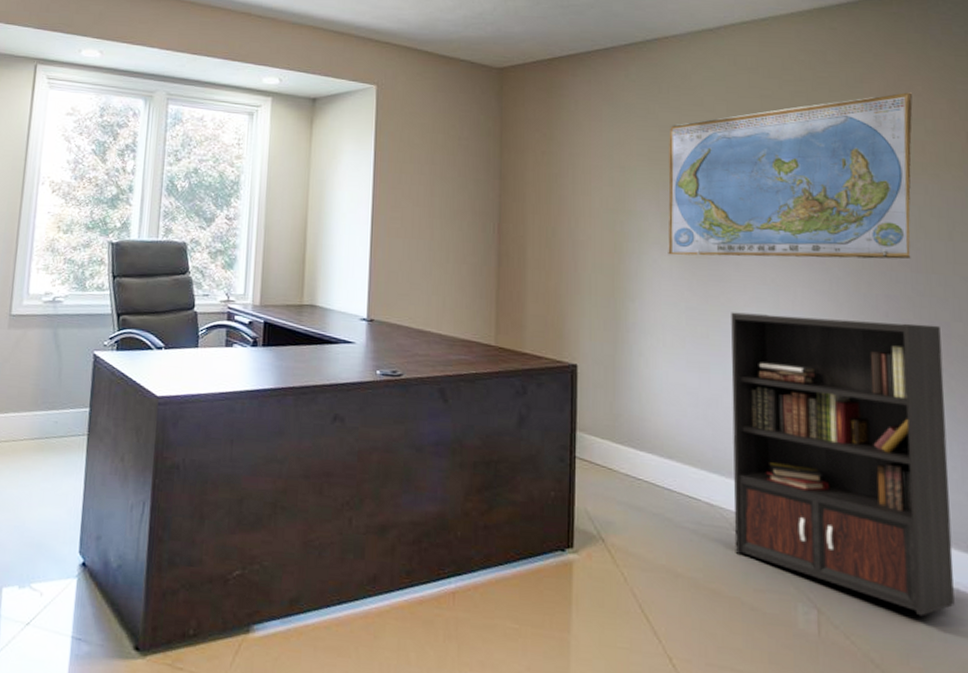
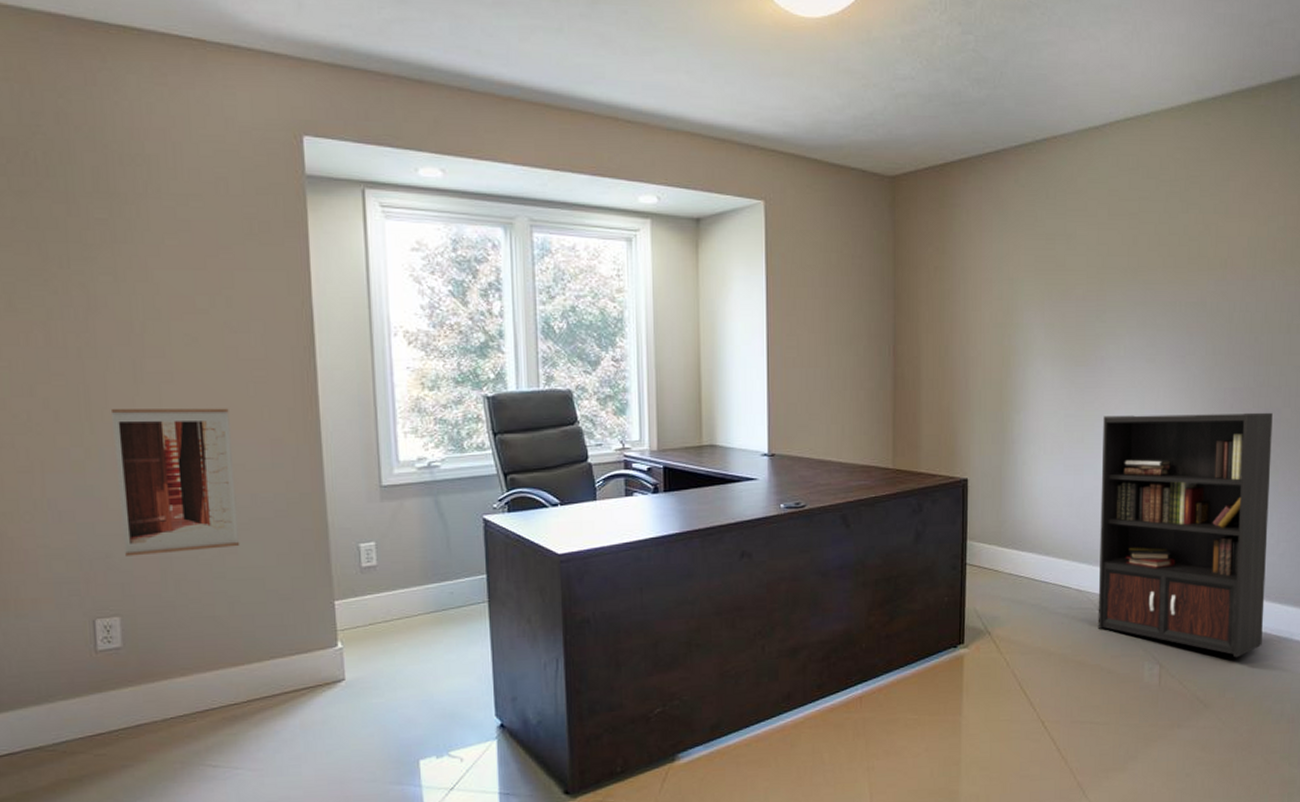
world map: present [668,92,913,260] -> none [1050,189,1270,366]

